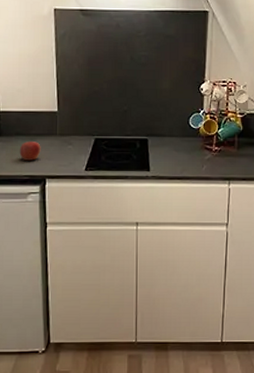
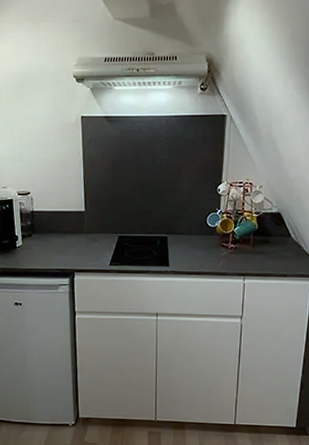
apple: present [19,141,41,161] -> none [51,238,70,256]

